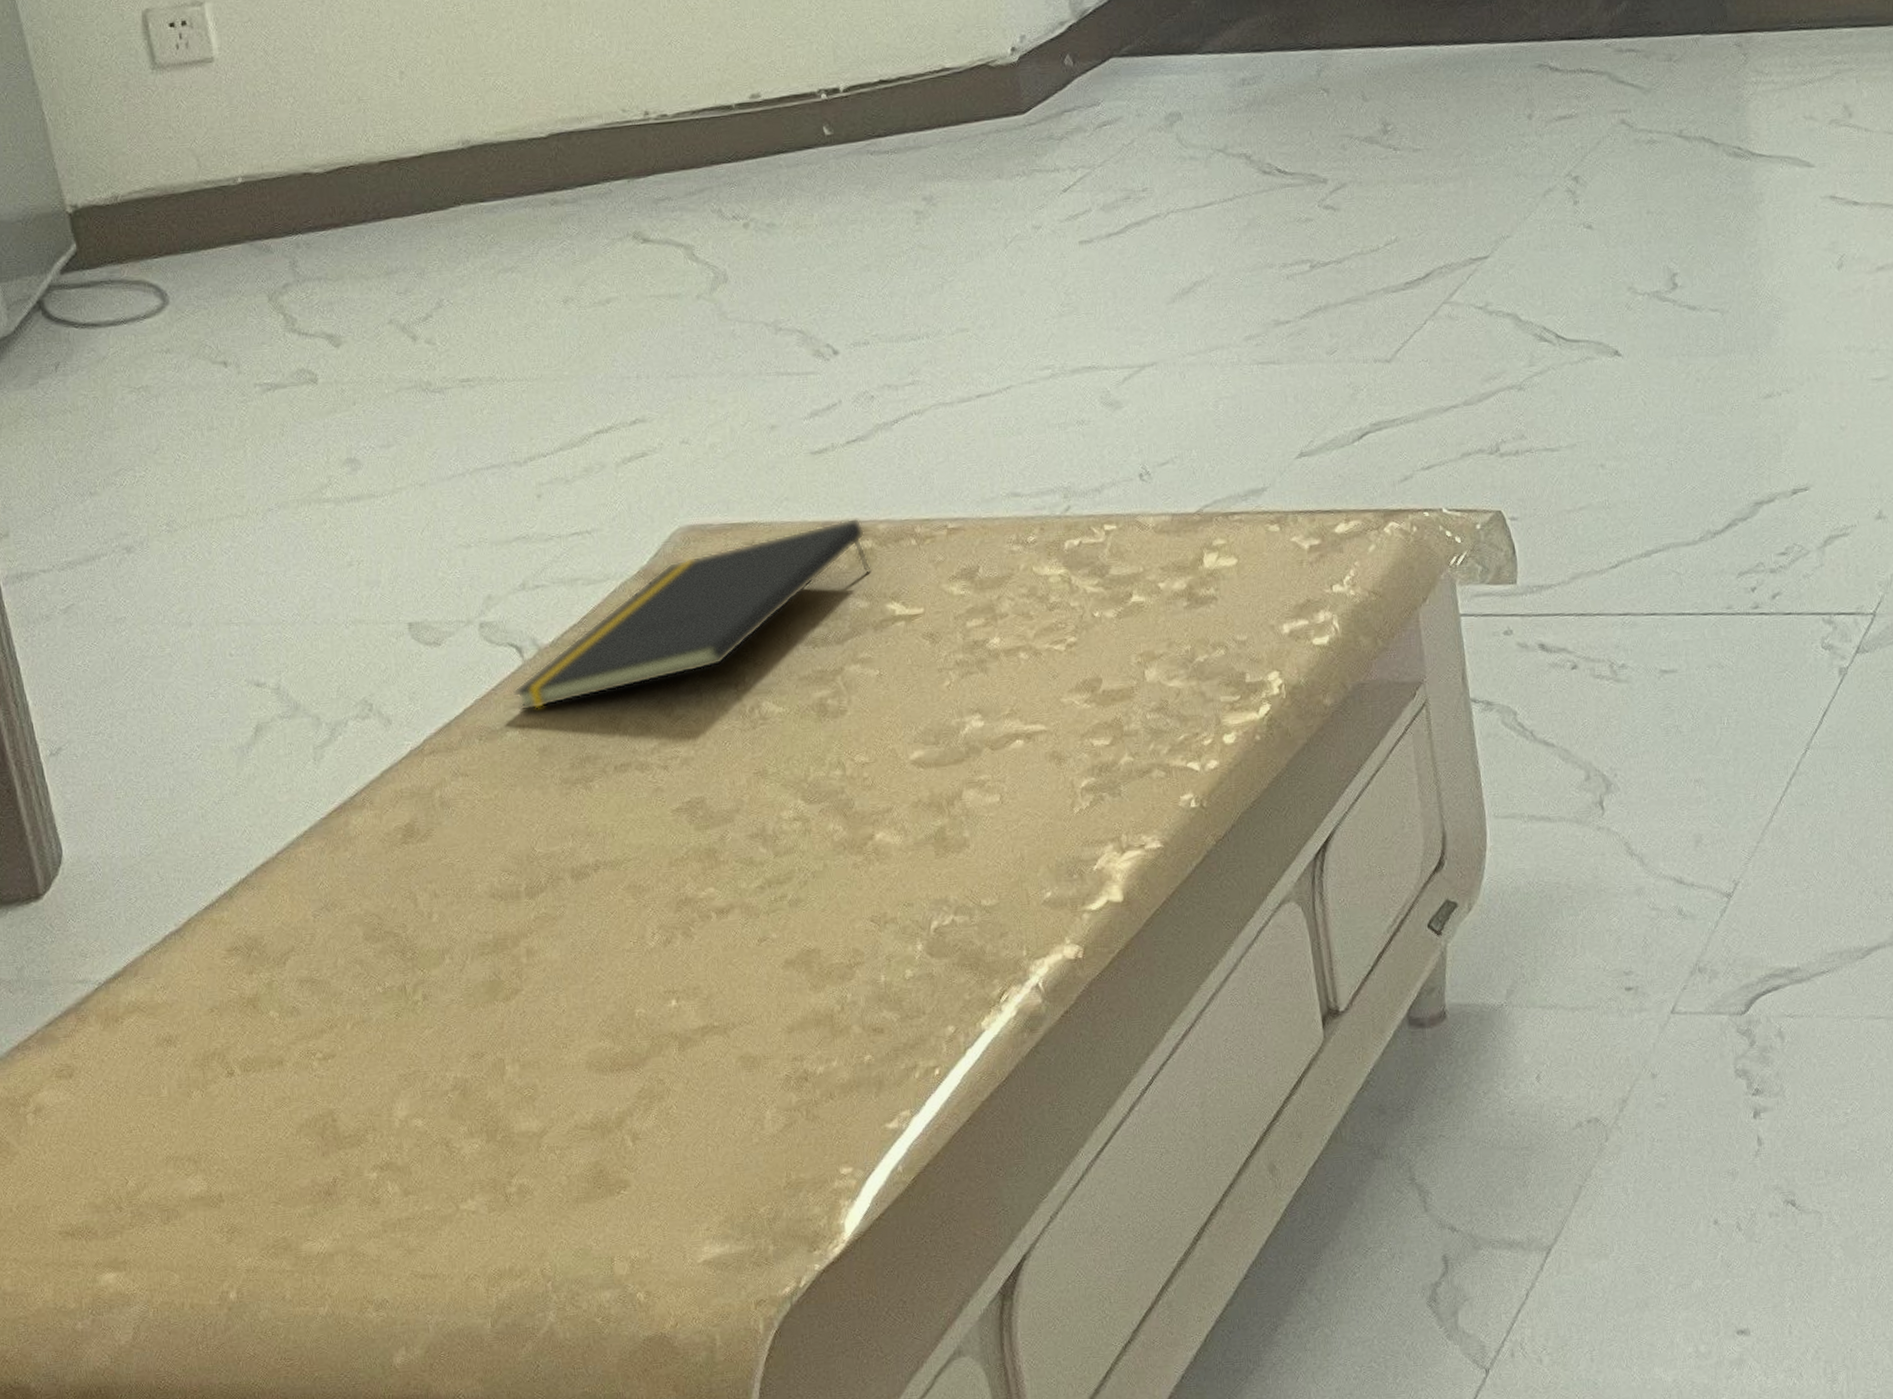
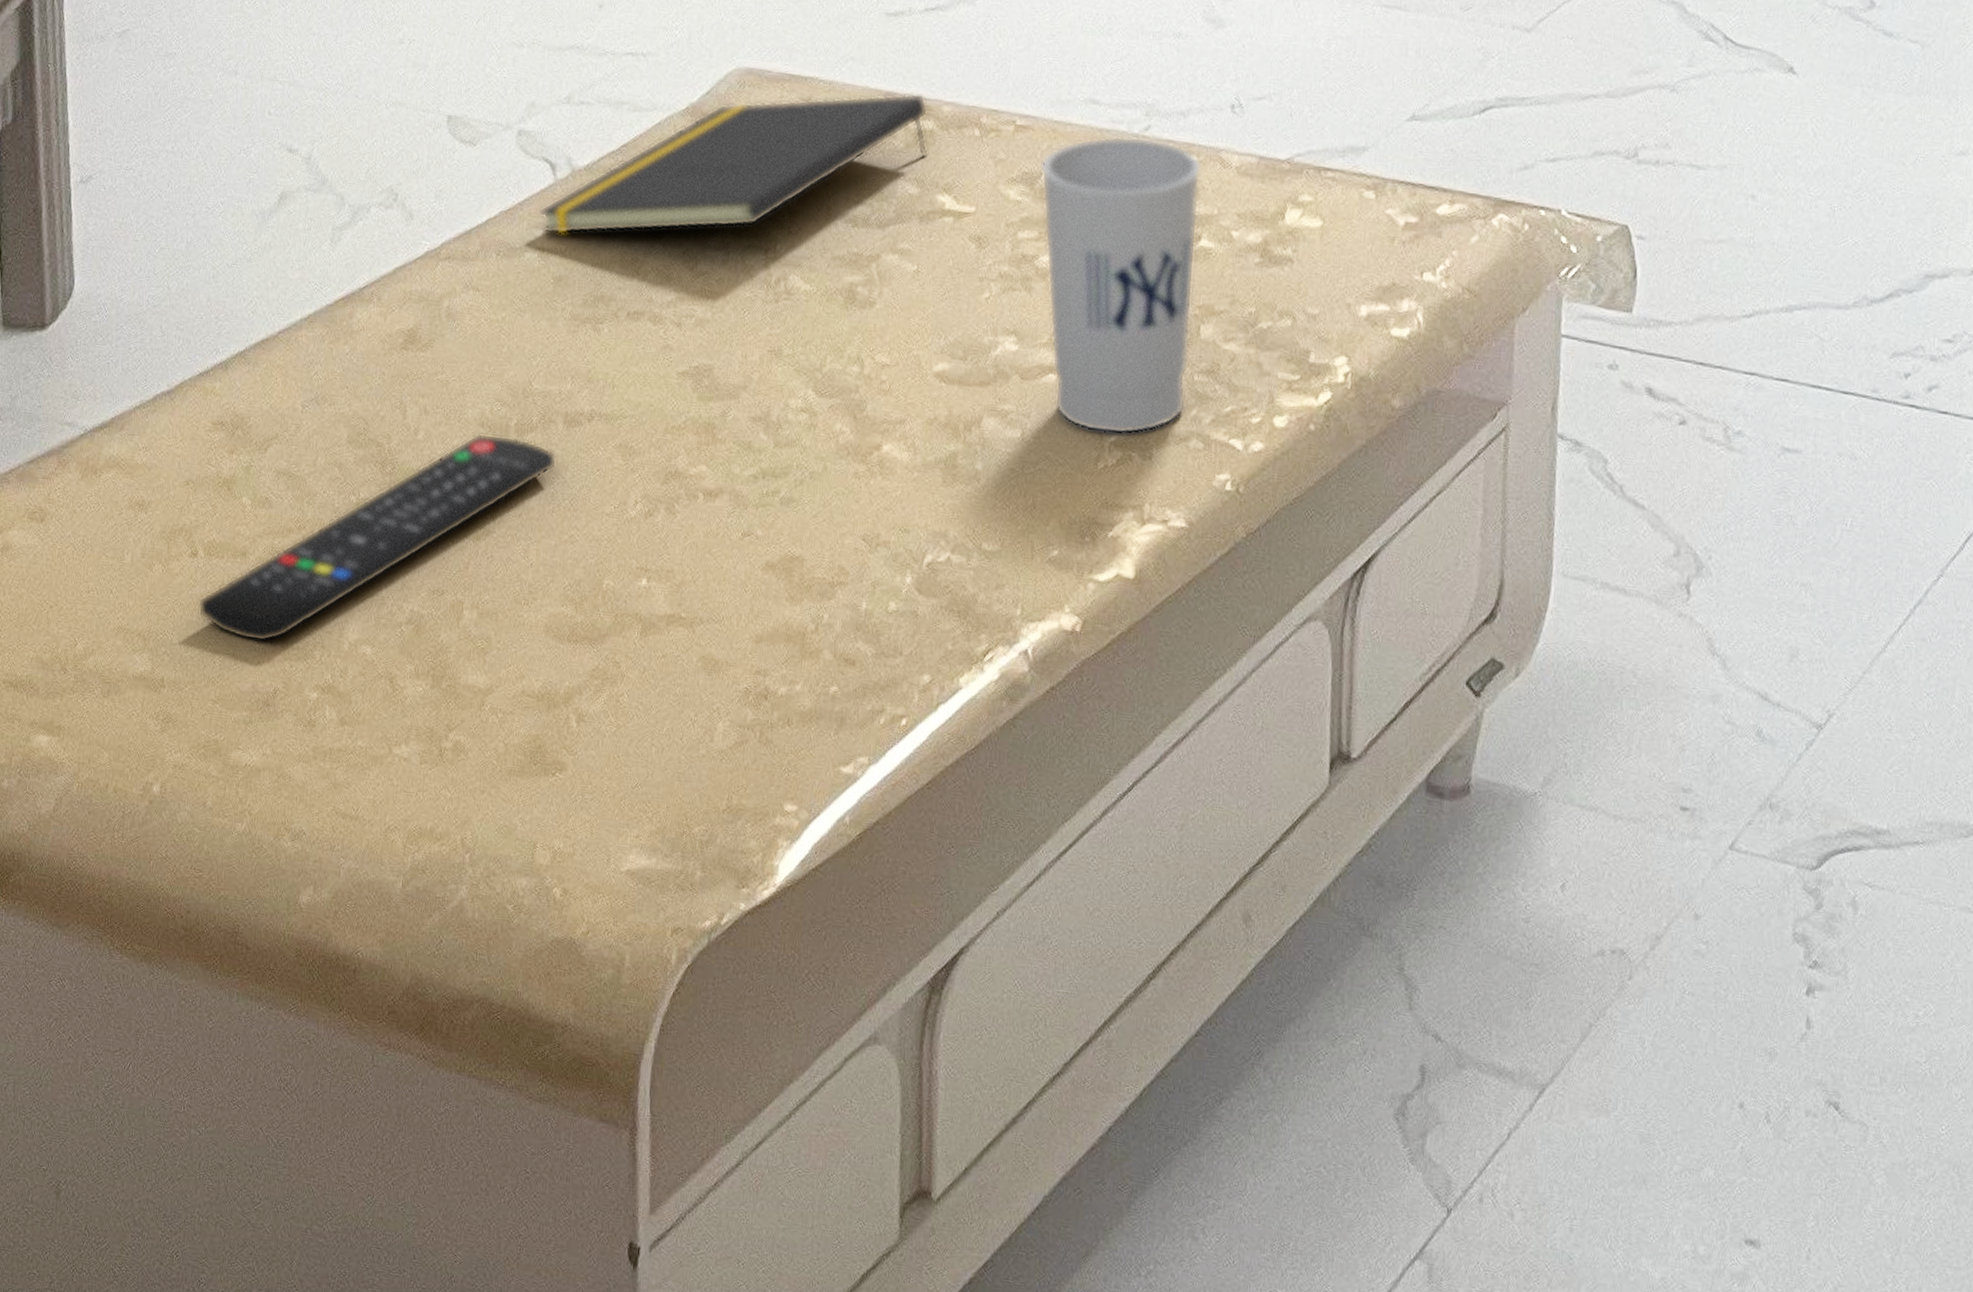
remote control: none [243,900,572,1141] -> present [198,433,557,643]
cup: none [976,516,1144,782] -> present [1040,135,1202,435]

